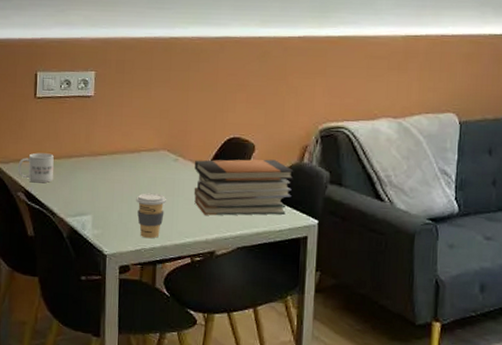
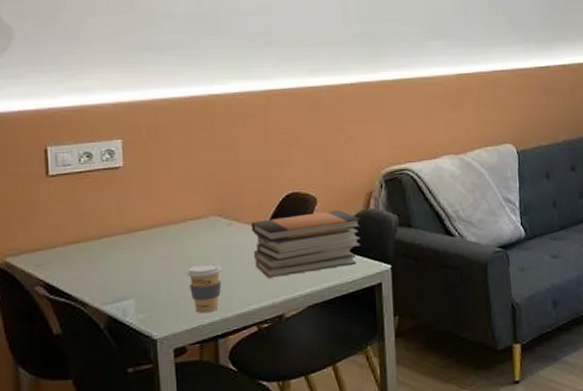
mug: present [18,152,54,183] -> none [32,237,81,273]

